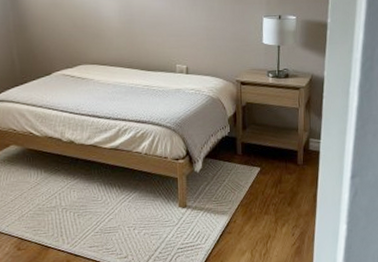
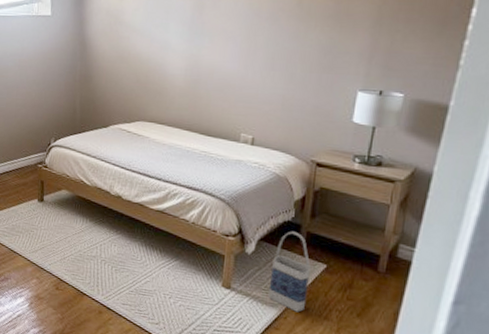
bag: none [218,144,249,214] -> present [267,231,310,313]

